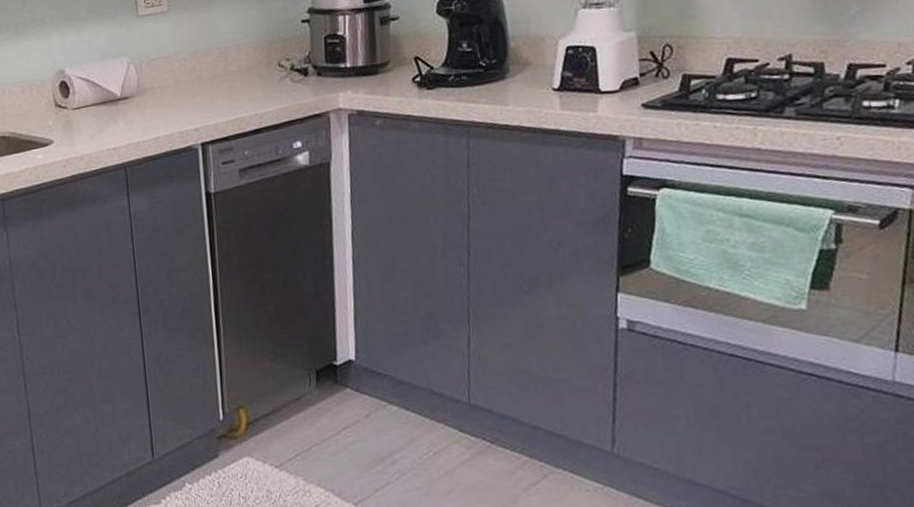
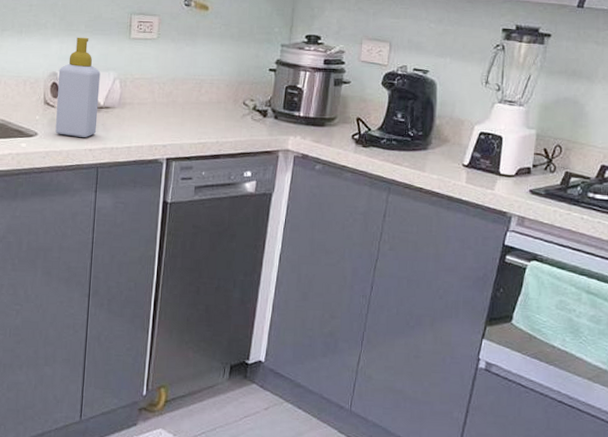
soap bottle: none [65,24,118,138] -> present [55,37,101,137]

